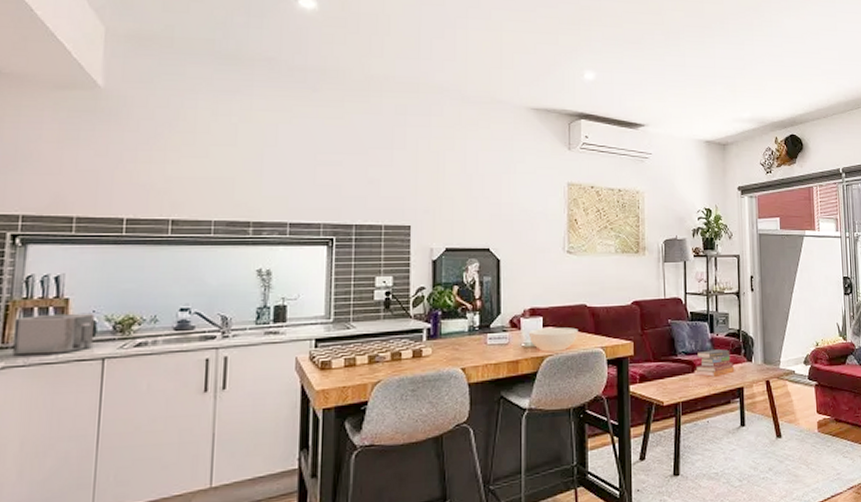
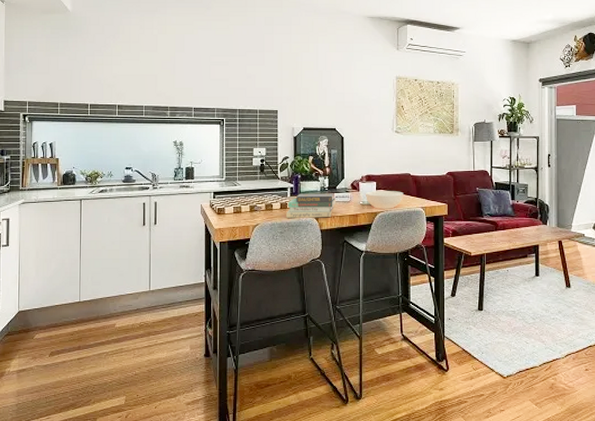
toaster: present [12,314,95,356] -> none [28,169,74,196]
books: none [420,334,490,370] -> present [286,193,337,218]
books: present [694,349,735,378] -> none [497,214,532,236]

